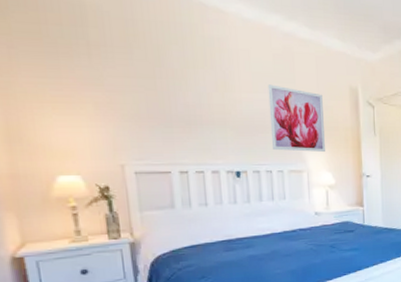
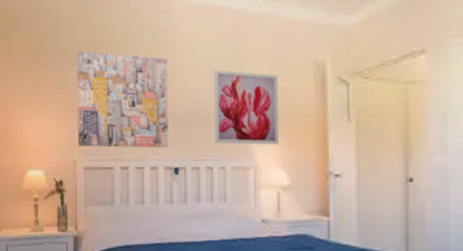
wall art: none [112,45,229,153] -> present [77,50,169,148]

